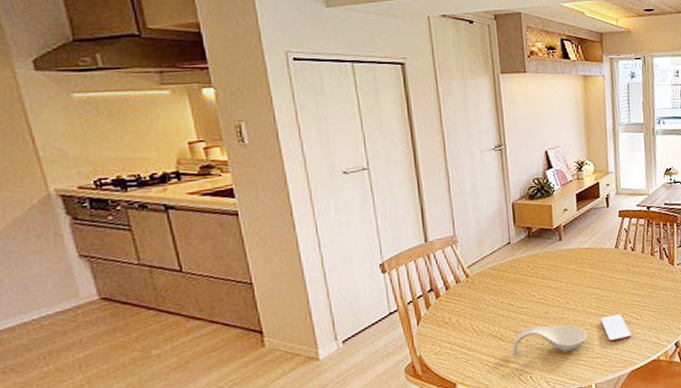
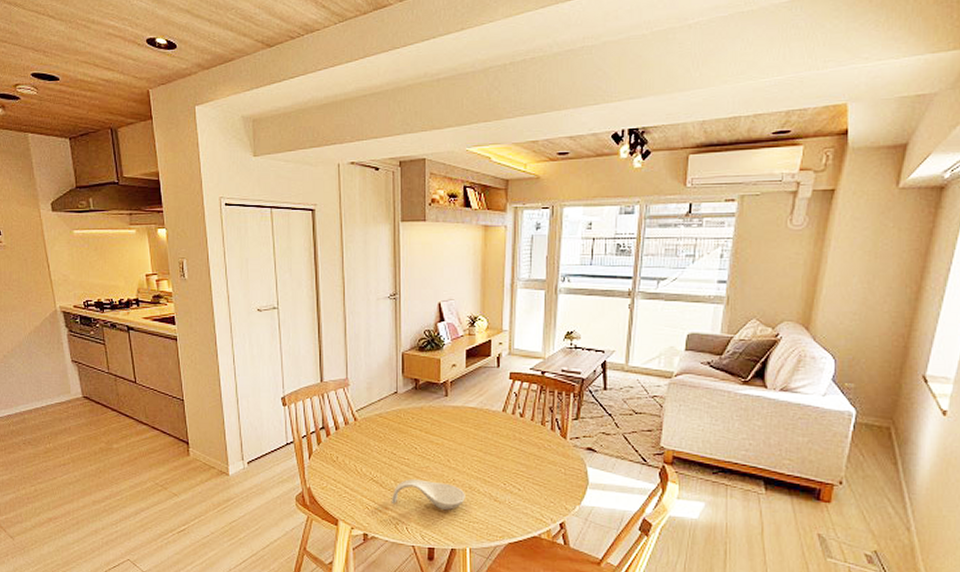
smartphone: present [601,314,631,342] -> none [481,481,512,509]

